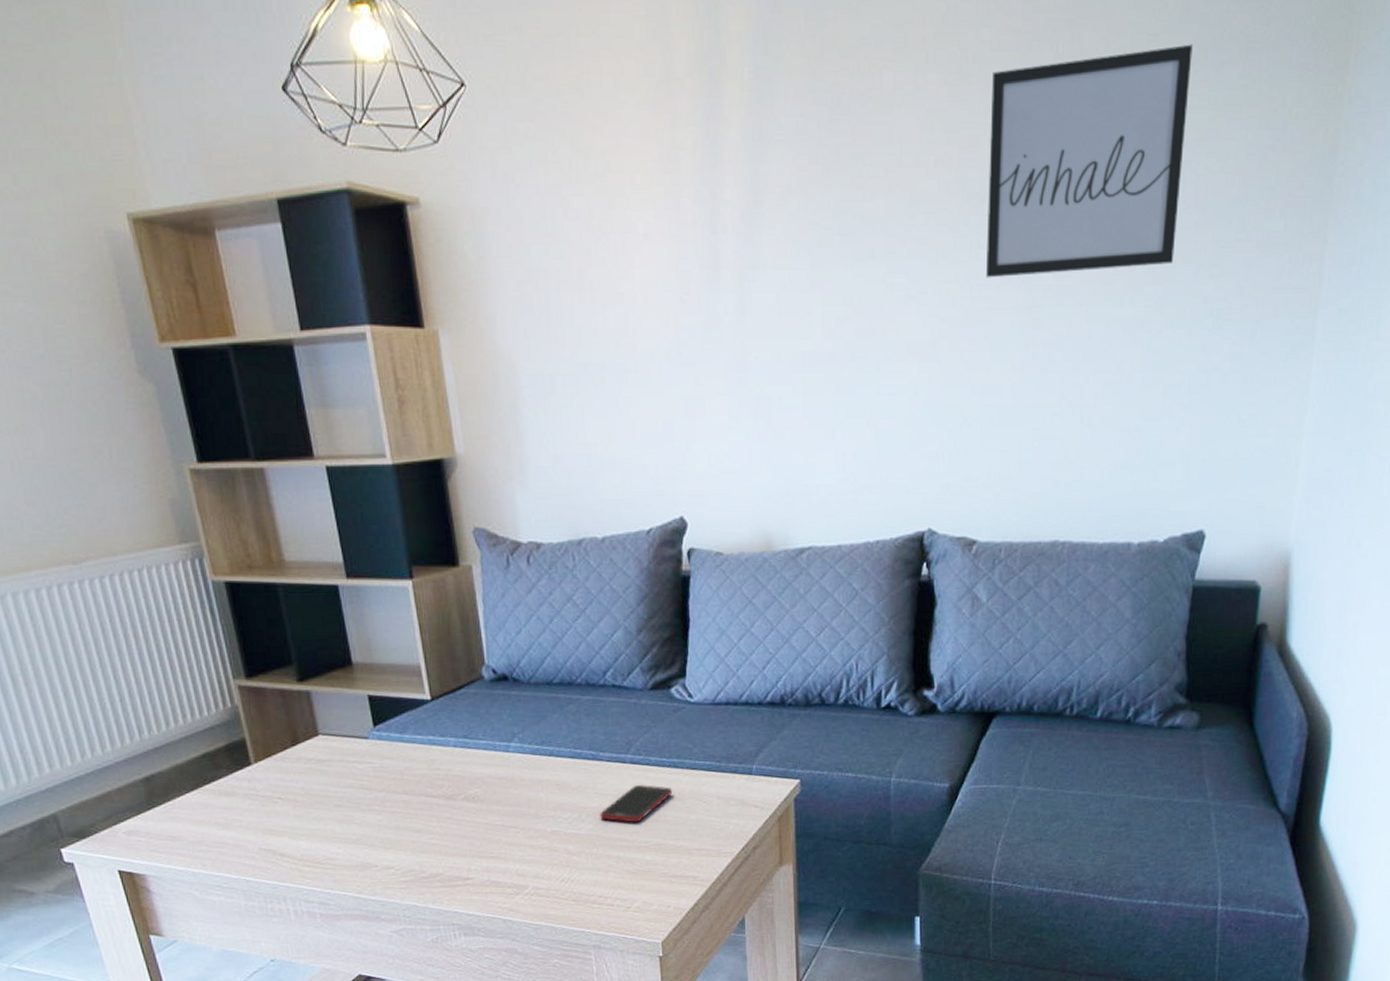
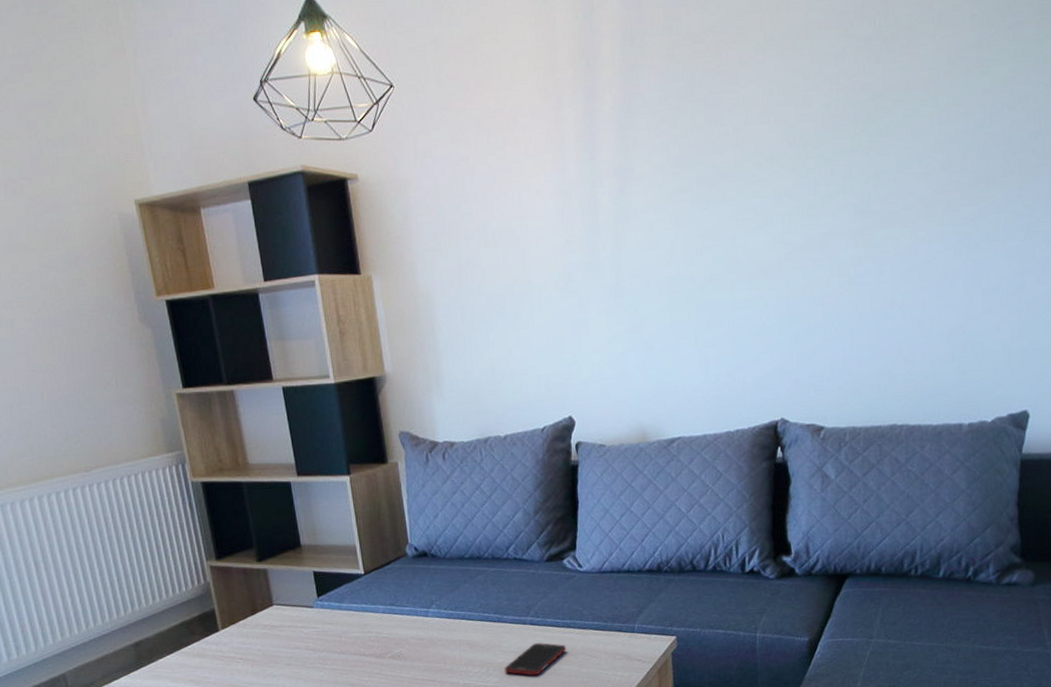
wall art: present [985,44,1192,278] -> none [820,10,992,209]

